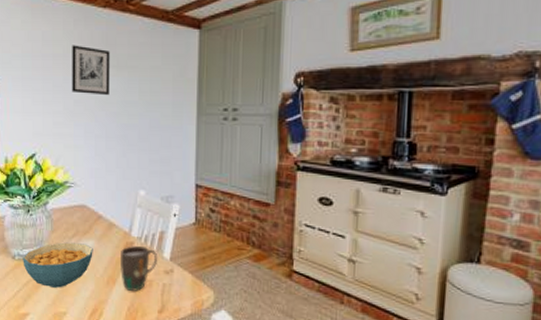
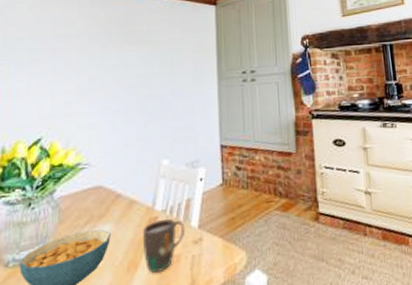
wall art: present [72,45,110,96] -> none [87,25,128,71]

